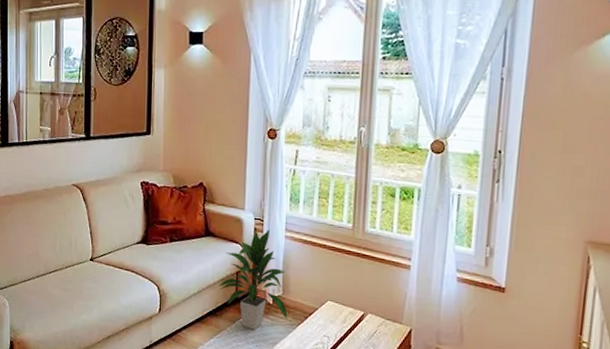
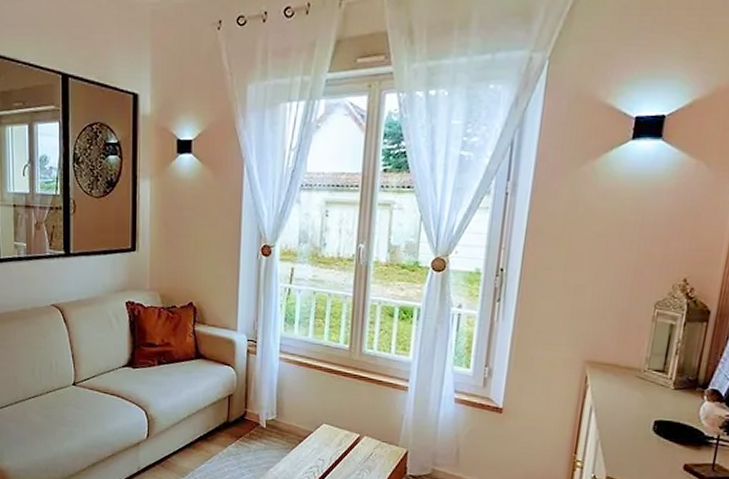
indoor plant: present [219,230,288,330] -> none [210,351,282,455]

